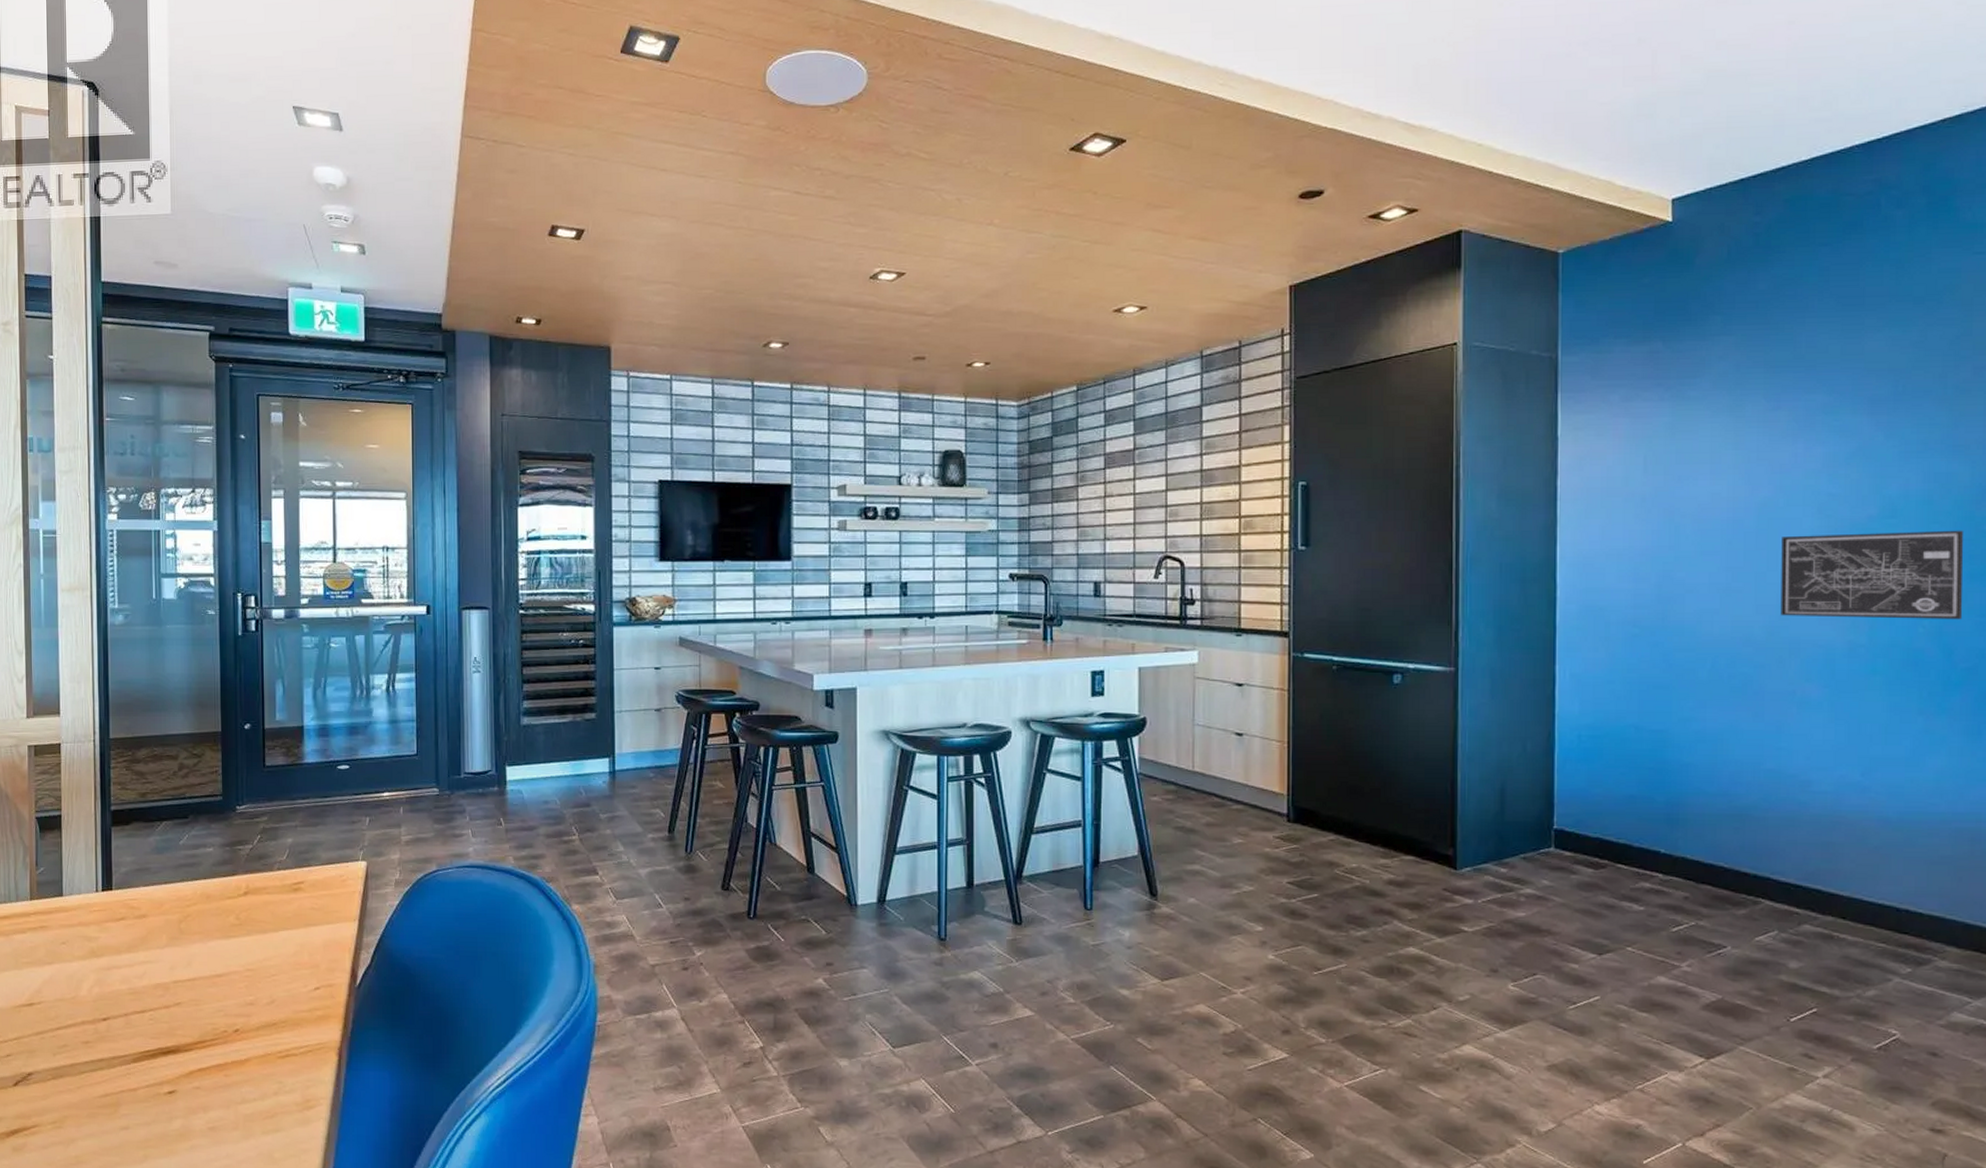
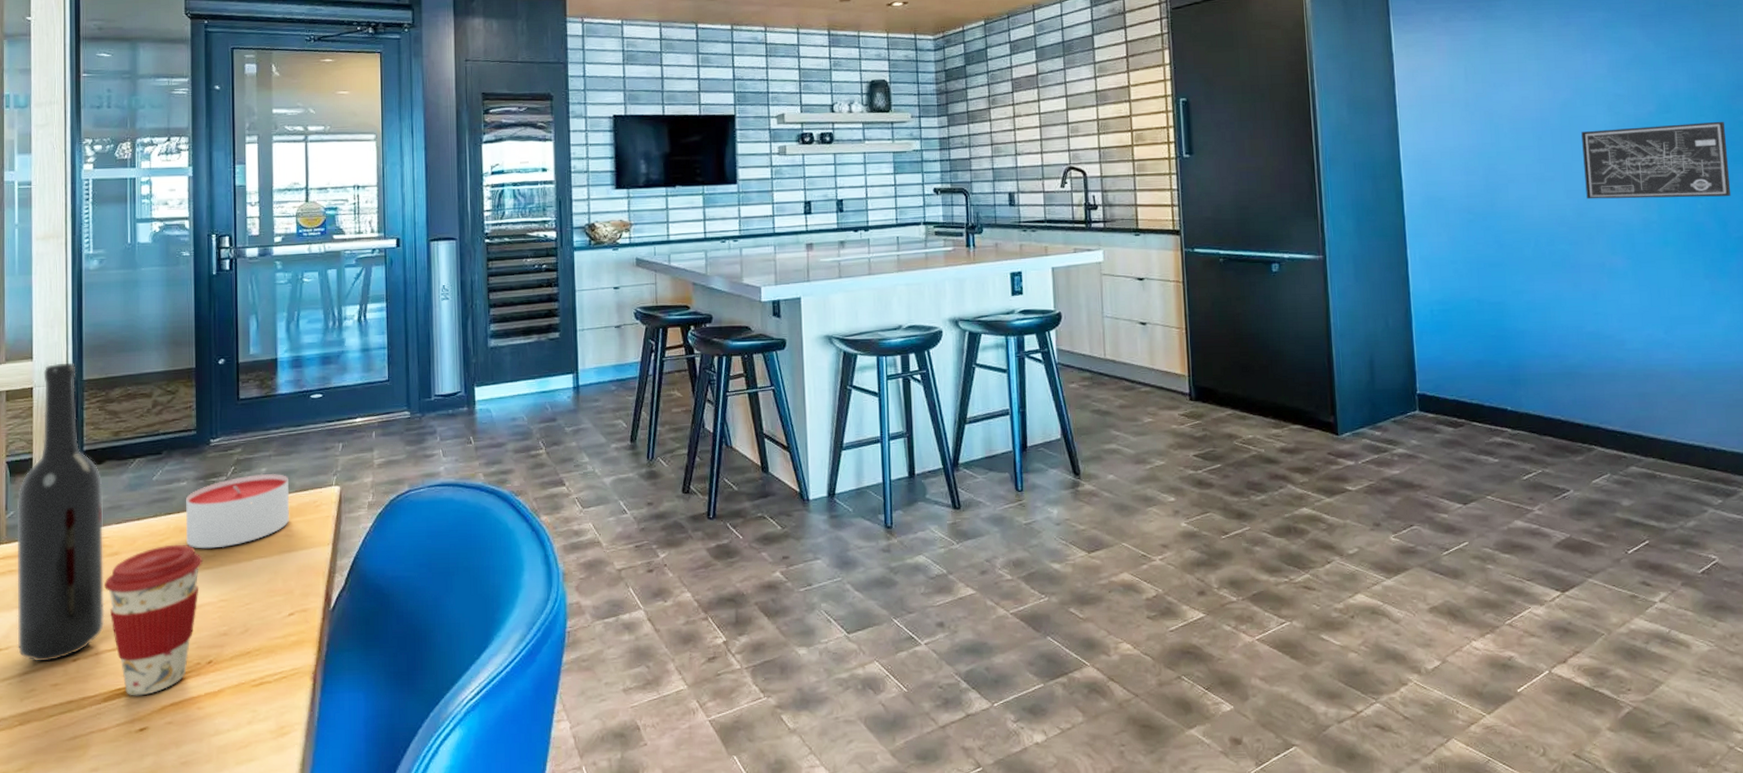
bottle: none [46,719,133,1019] -> present [17,362,105,662]
coffee cup: none [133,910,230,1059] -> present [104,544,204,696]
candle: none [212,844,315,917] -> present [186,473,289,549]

